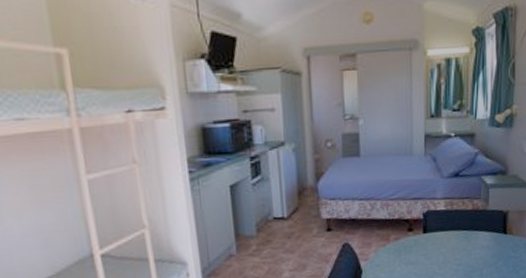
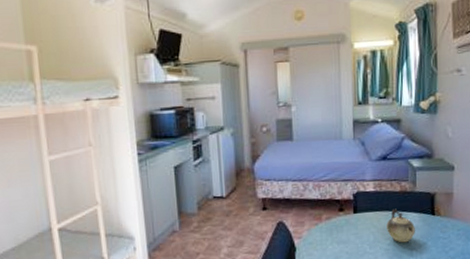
teapot: none [457,228,487,263] -> present [386,208,416,243]

